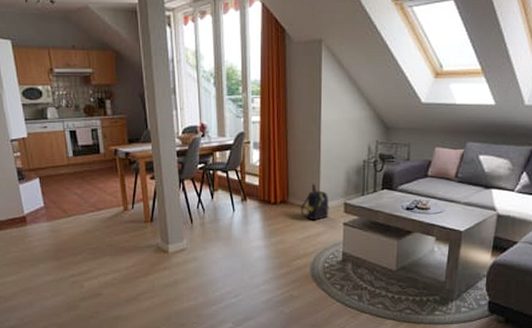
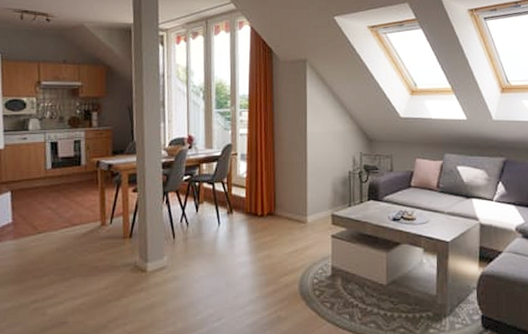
backpack: present [301,184,329,221] -> none [288,195,317,234]

